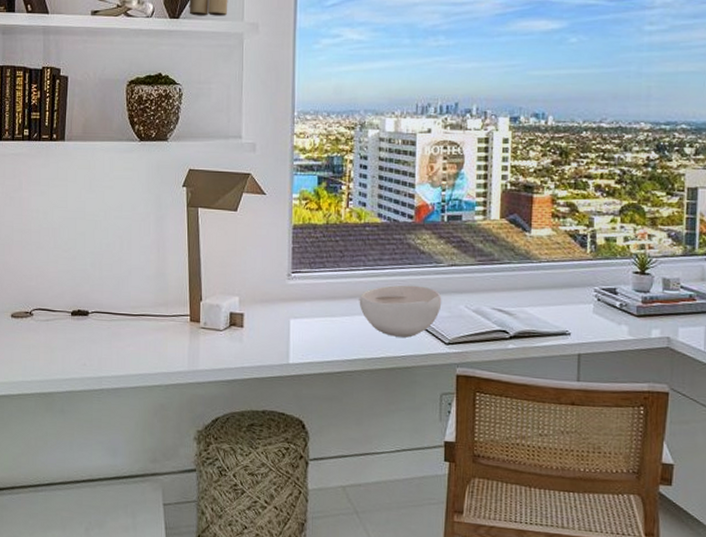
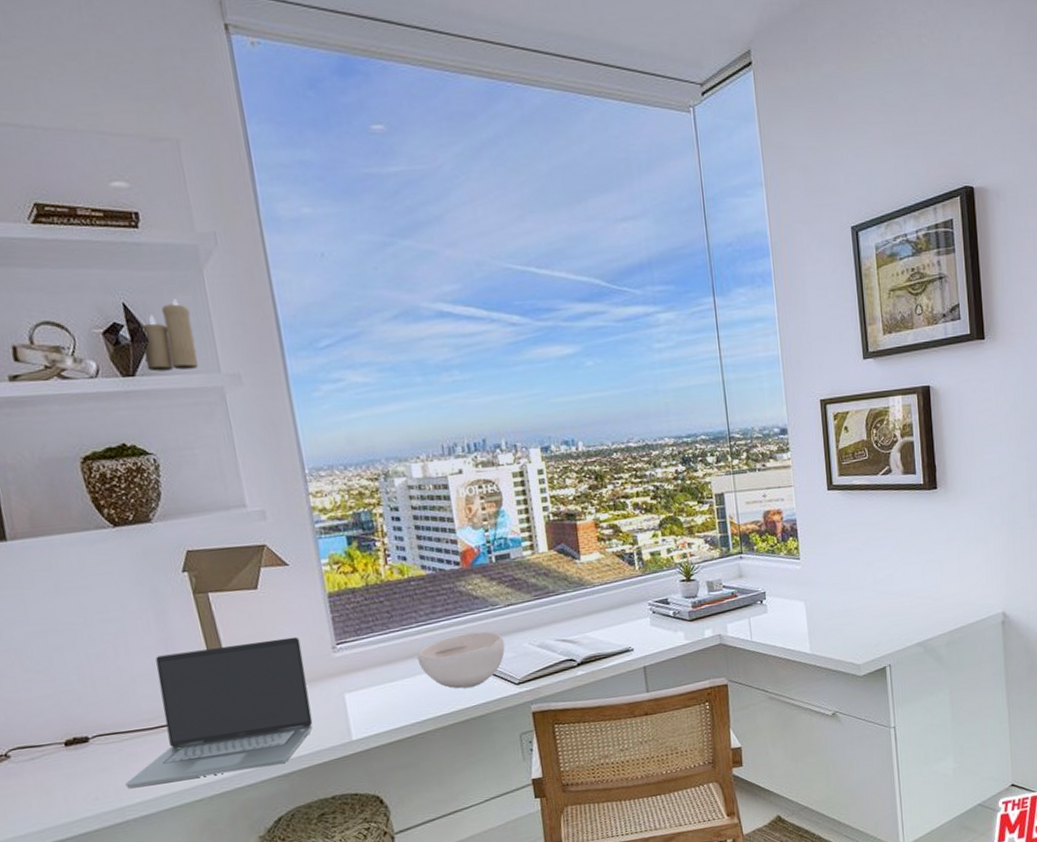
laptop: none [107,254,262,371] -> present [125,636,313,788]

